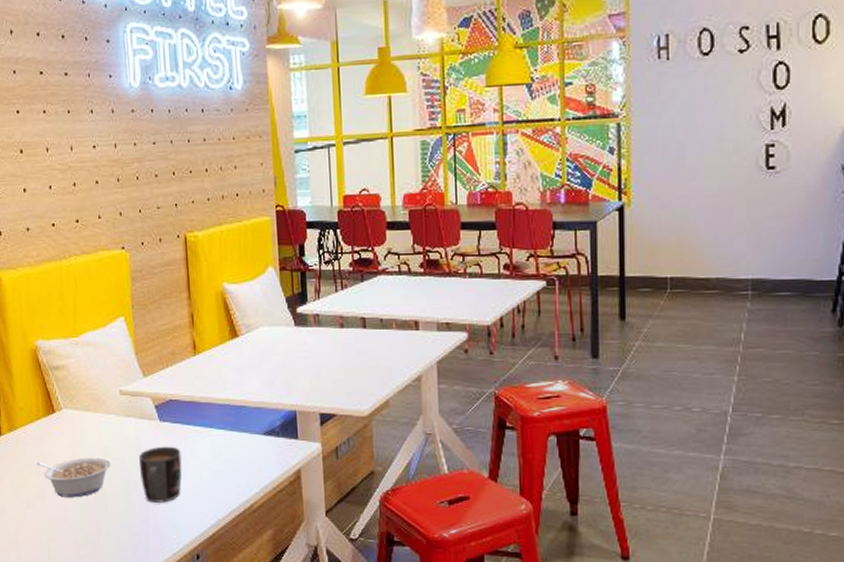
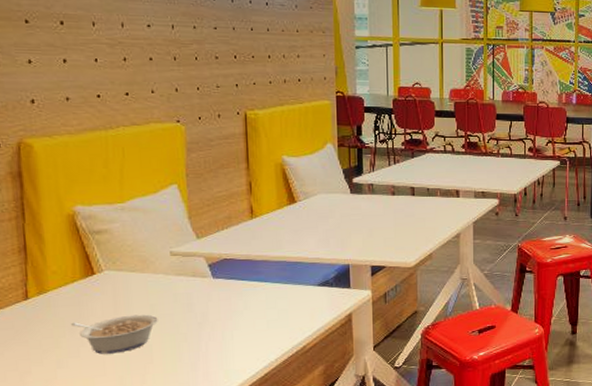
mug: present [139,446,182,503] -> none [190,300,235,352]

